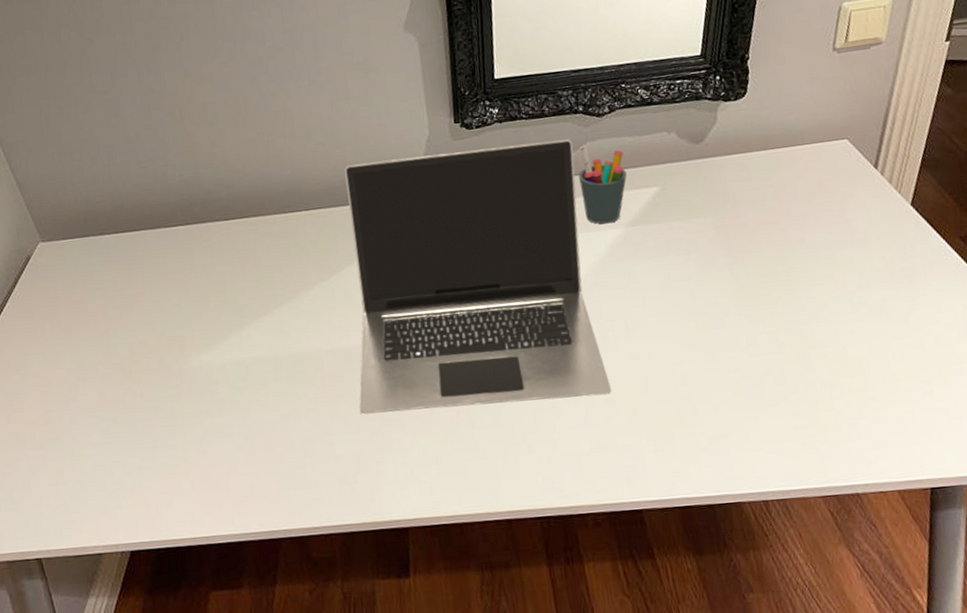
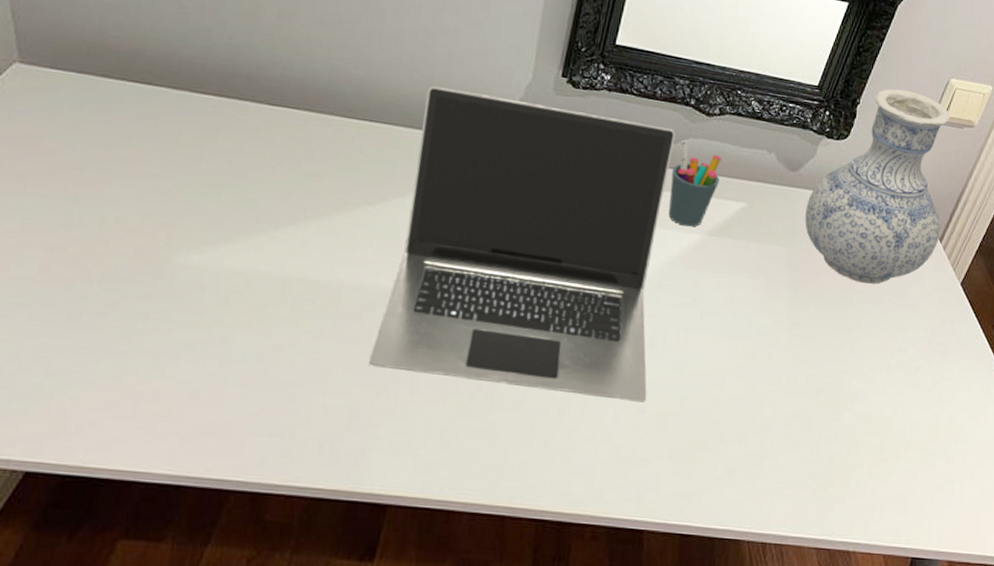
vase: none [720,28,874,232] -> present [805,88,951,285]

